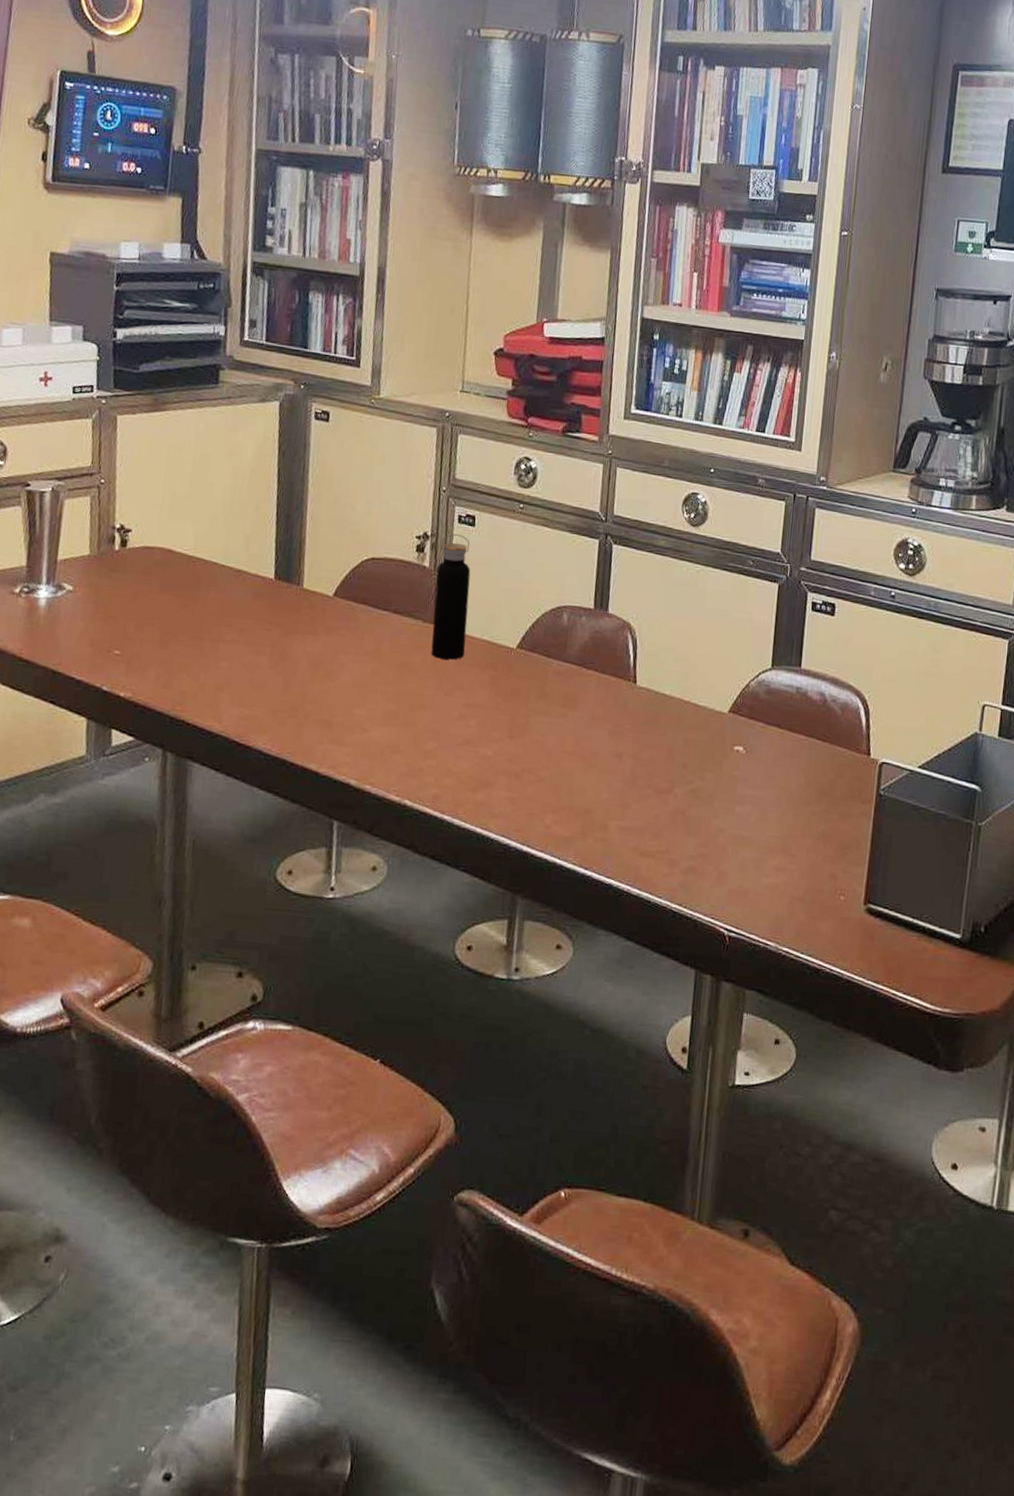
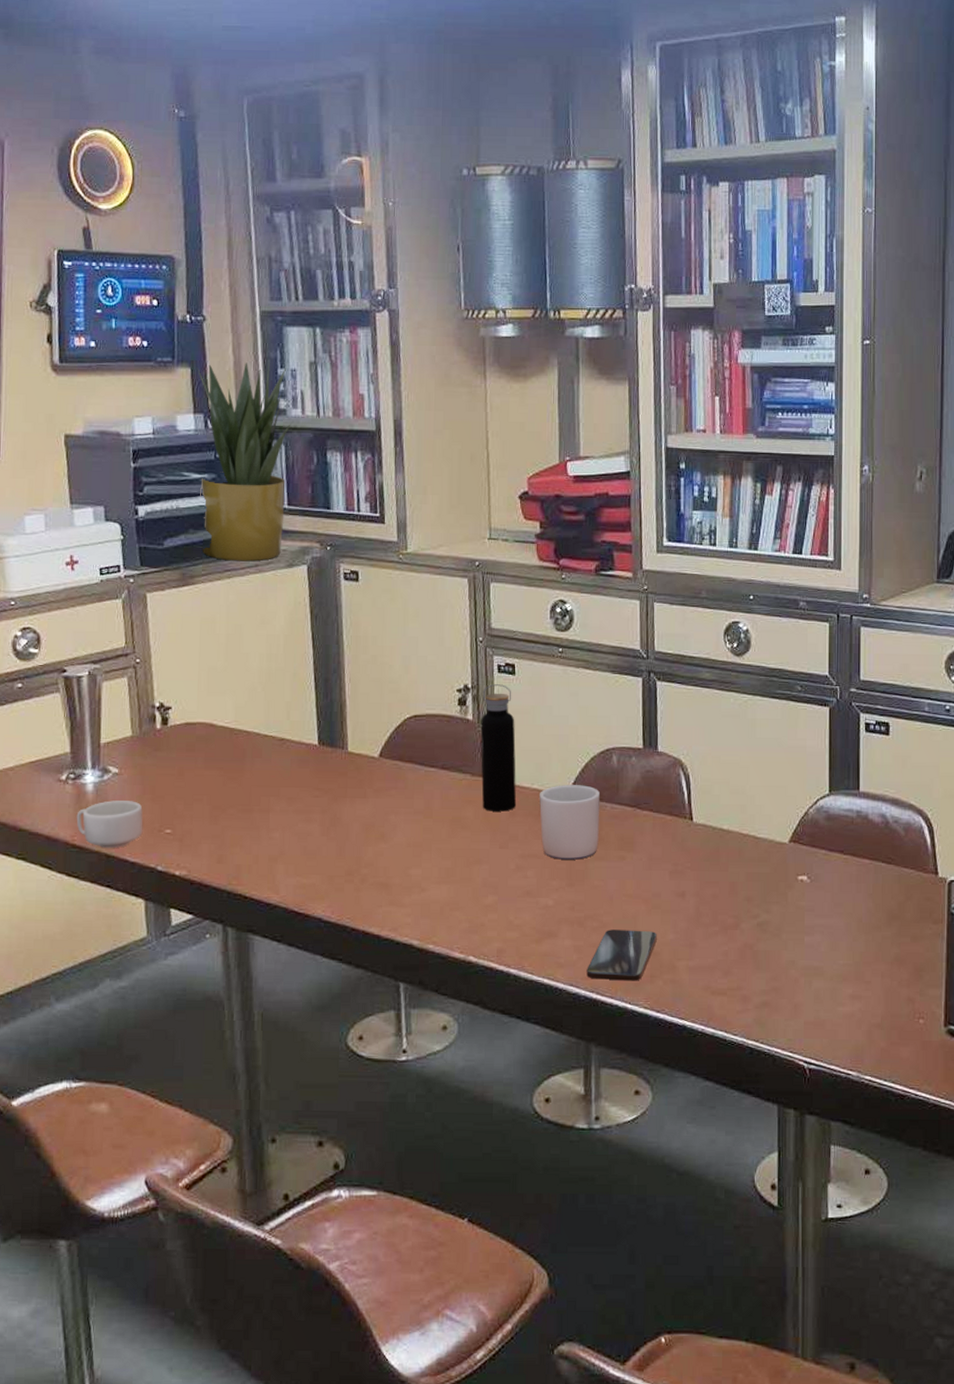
mug: none [25,617,94,665] -> present [76,800,144,849]
planter: none [176,196,276,393] -> present [196,359,291,562]
mug: none [486,638,548,713] -> present [539,785,601,860]
smartphone: none [519,784,592,837] -> present [586,929,657,981]

